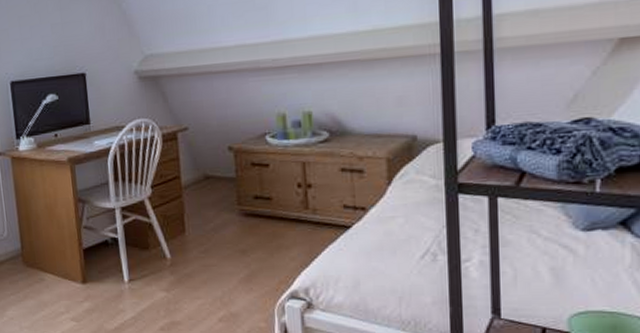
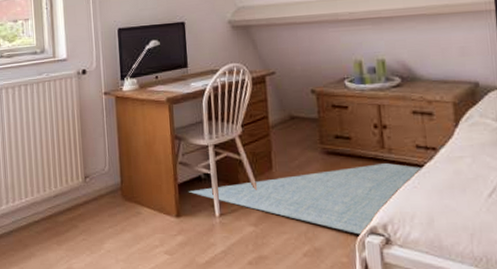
rug: none [95,225,348,301] -> present [189,163,421,236]

